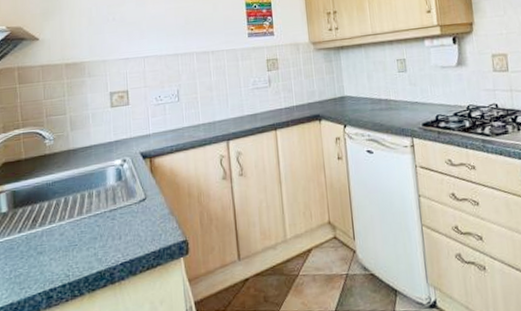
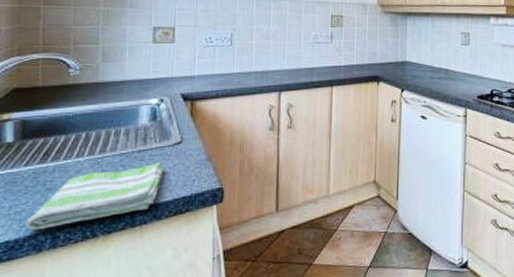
dish towel: none [24,220,134,291] -> present [25,163,165,230]

